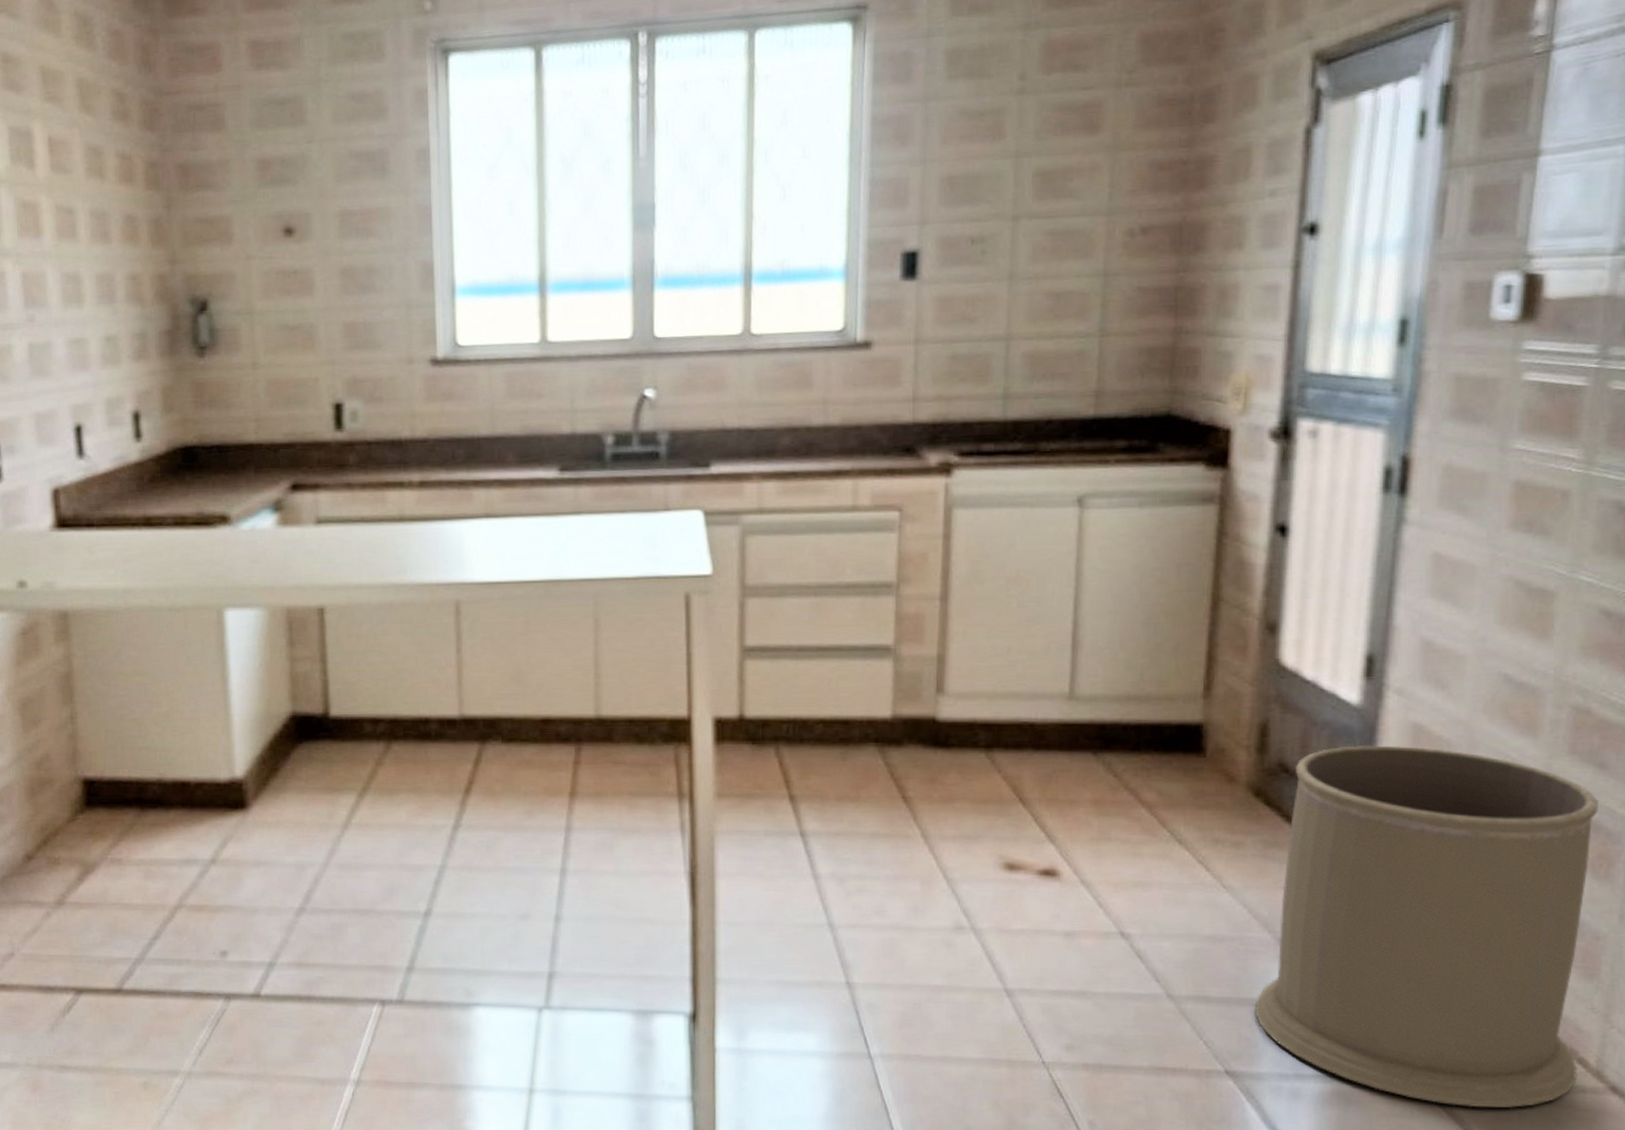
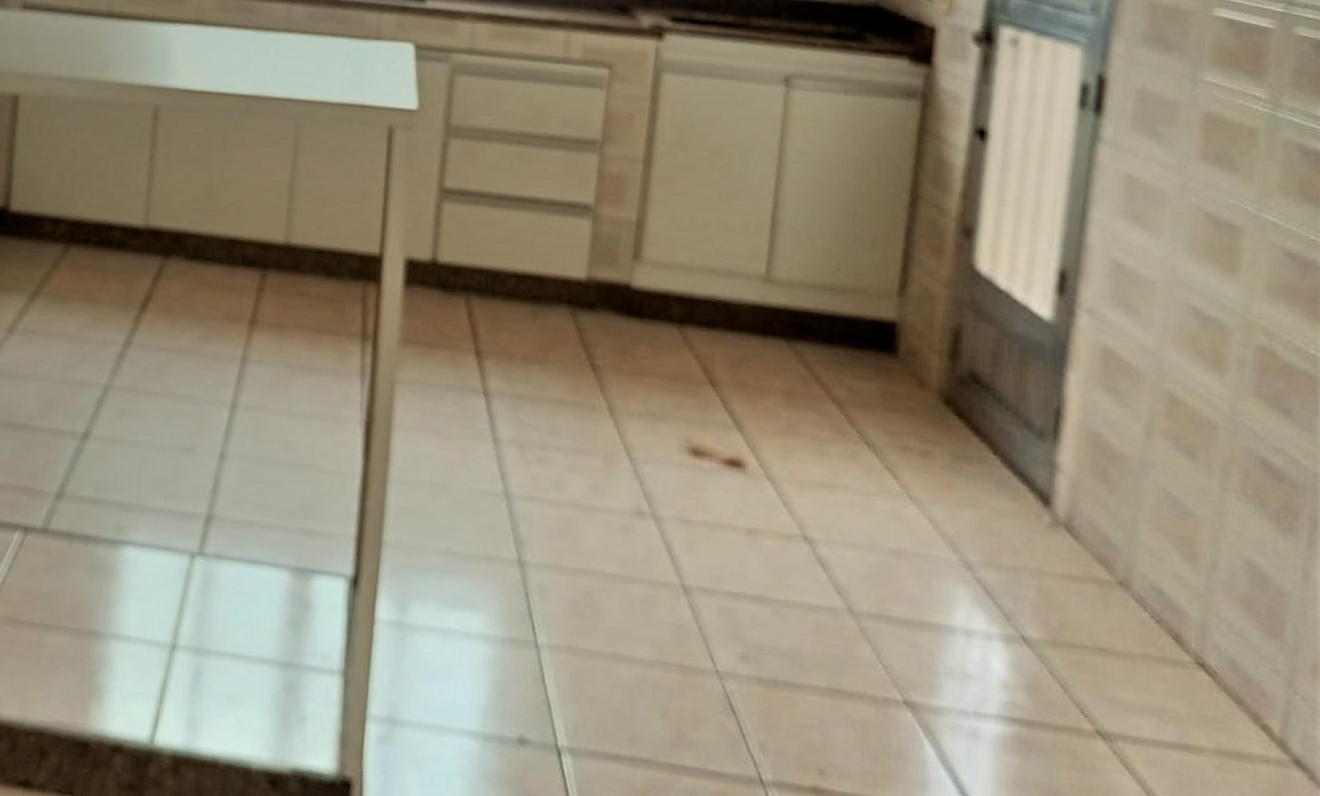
trash can: present [1254,745,1598,1108] -> none [936,362,1283,773]

